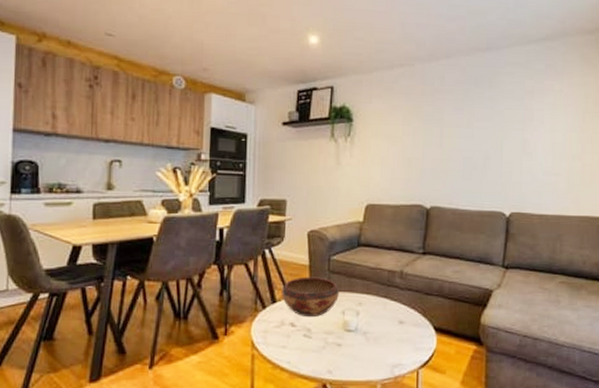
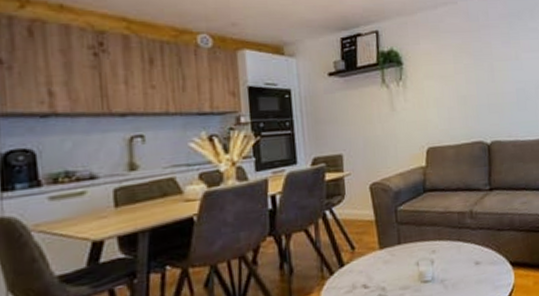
decorative bowl: present [282,276,339,318] -> none [349,230,411,276]

